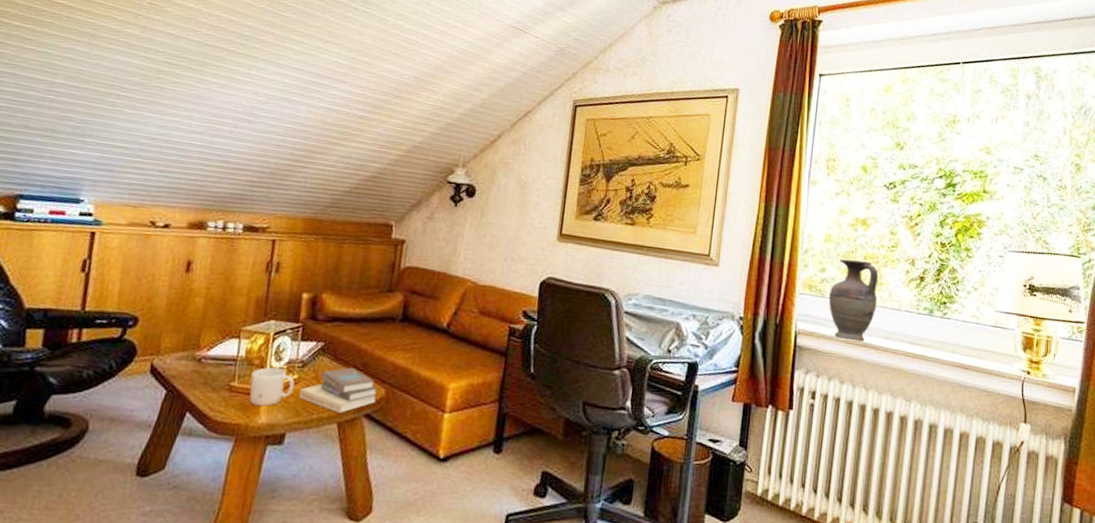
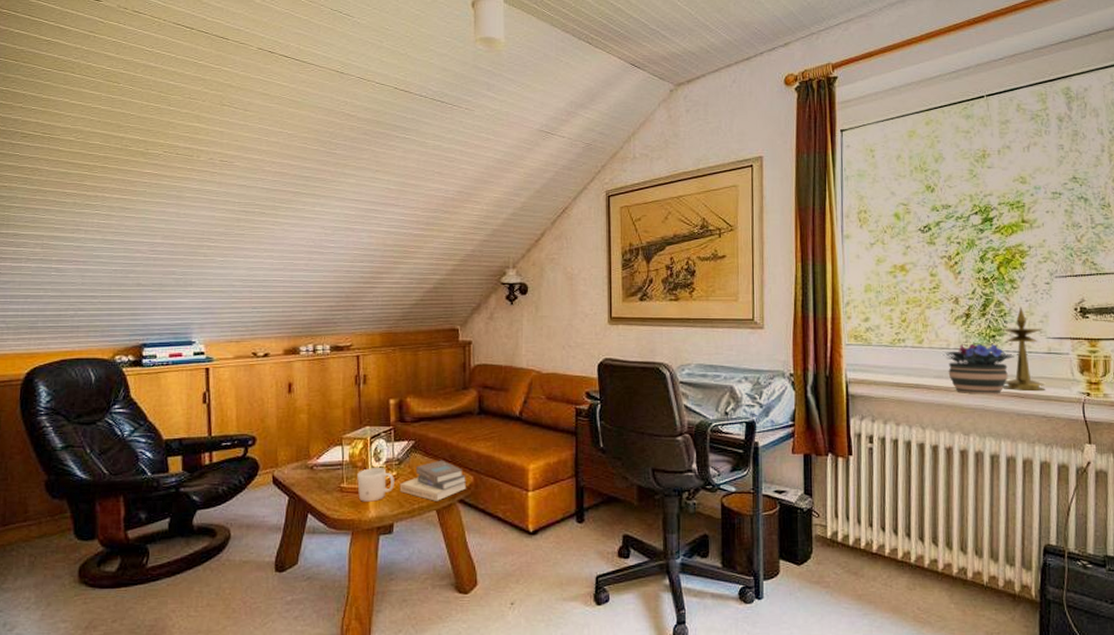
vase: present [828,258,879,342] -> none [875,306,925,384]
potted flower: none [893,306,962,363] -> present [942,343,1014,395]
candlestick: none [948,276,993,365] -> present [1000,307,1046,392]

